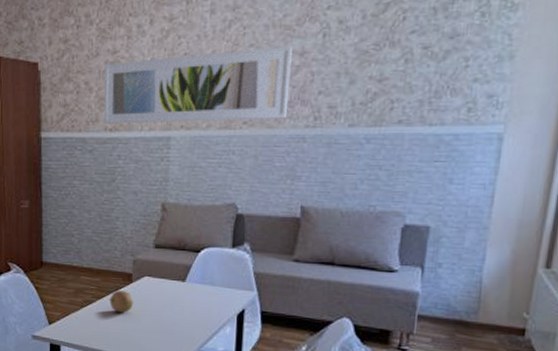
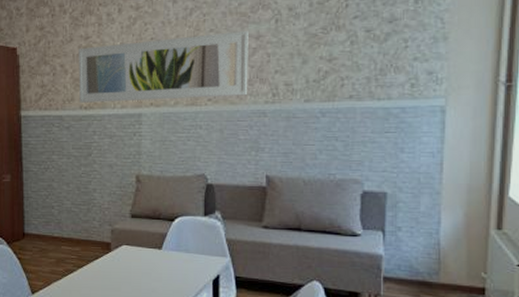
apple: present [108,291,134,313] -> none [89,259,114,281]

